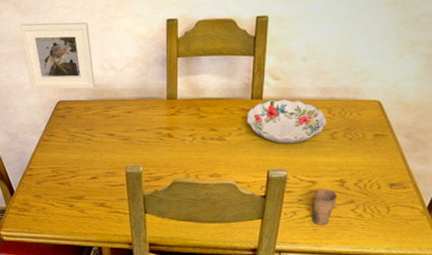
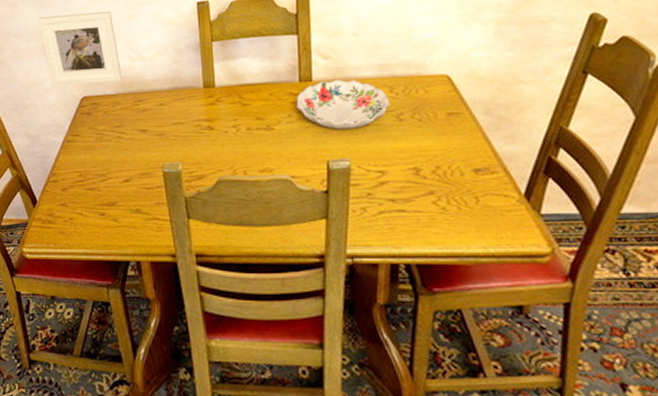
cup: present [311,189,338,225] -> none [384,179,414,222]

